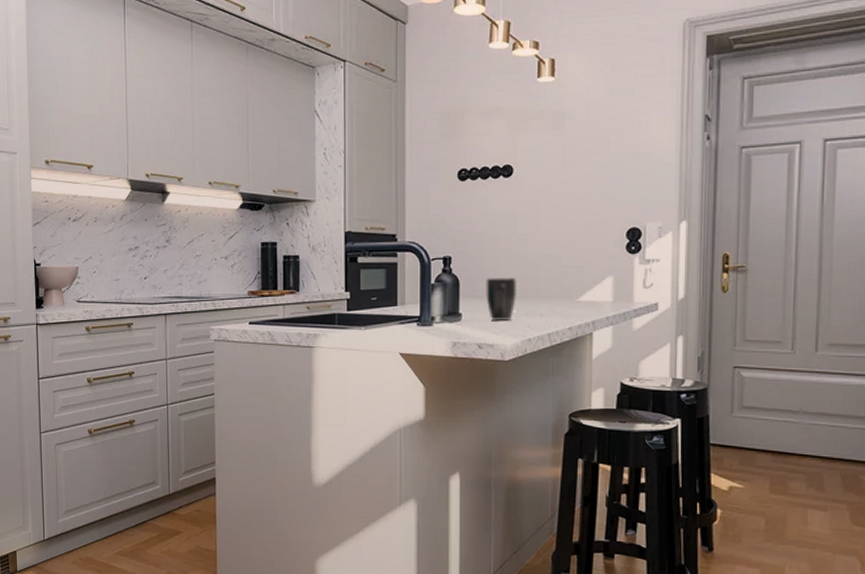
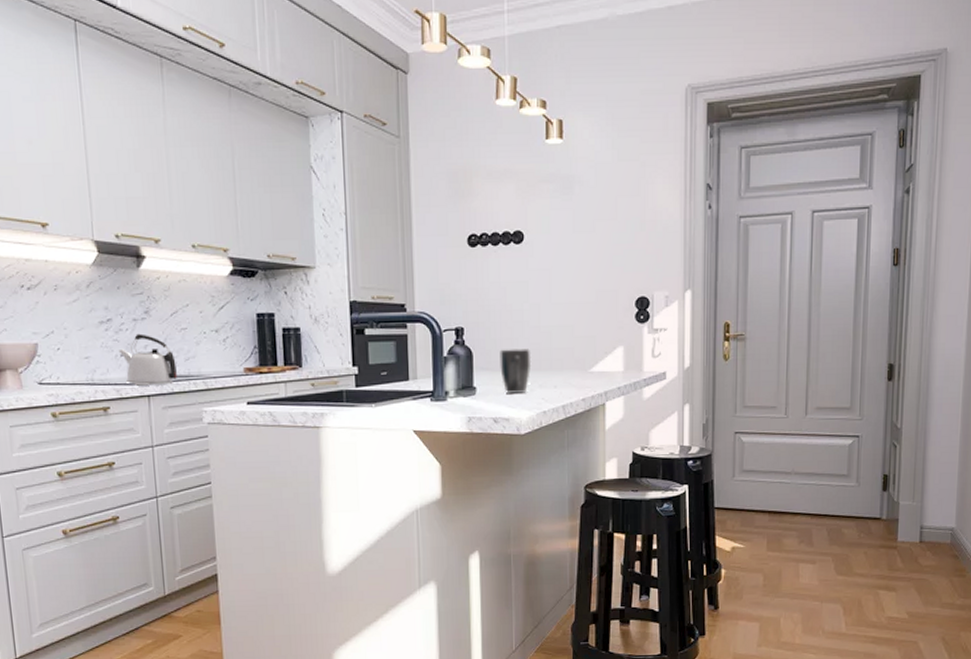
kettle: none [143,259,190,306] -> present [118,333,177,387]

